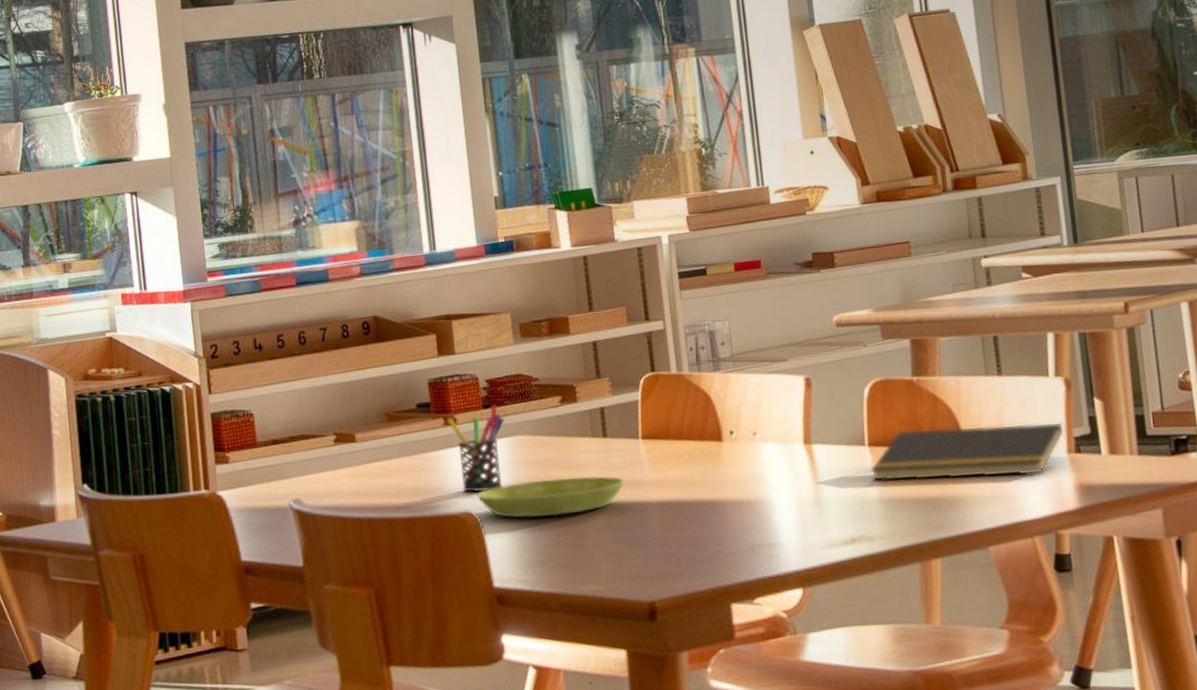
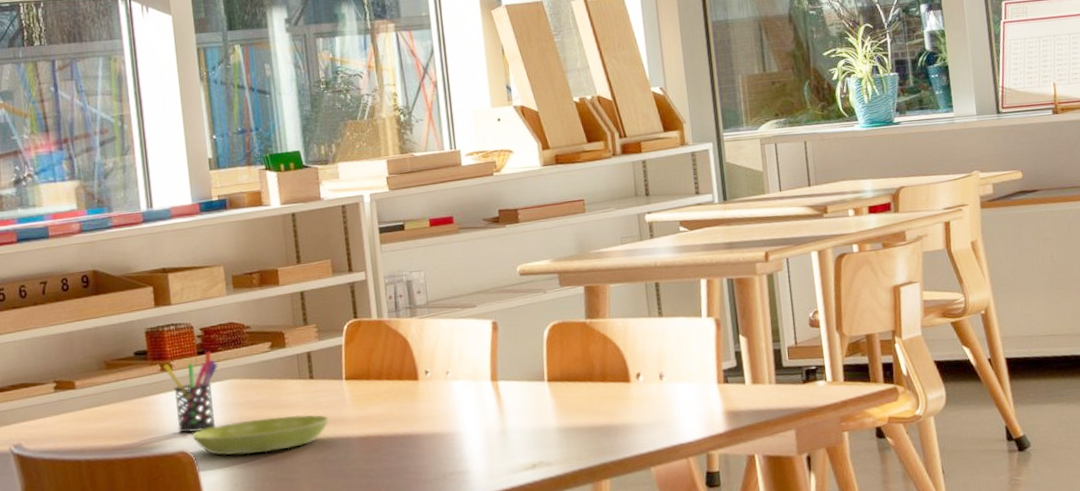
notepad: present [869,422,1064,482] -> none [548,357,714,413]

